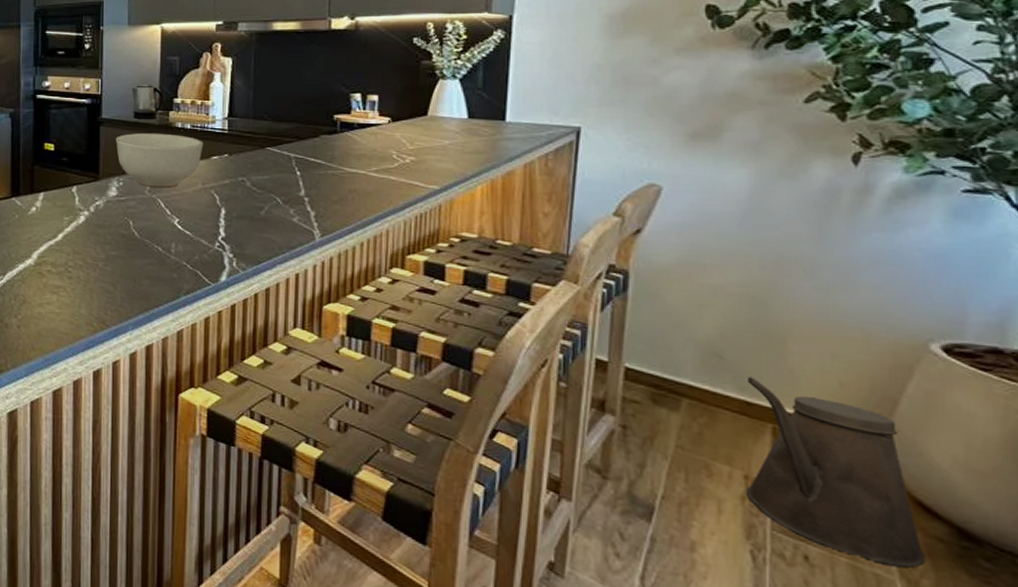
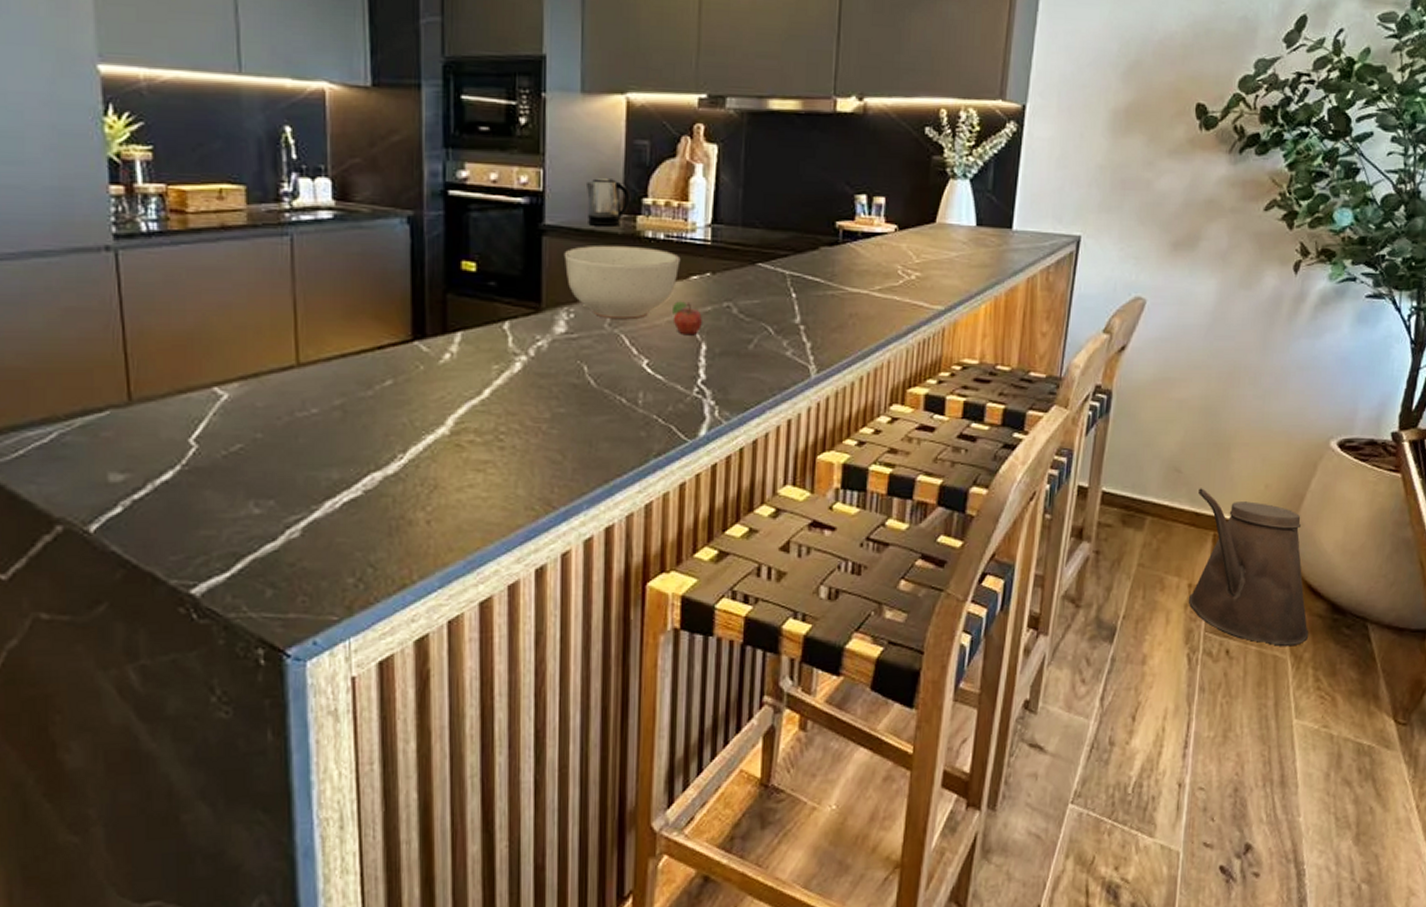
fruit: none [198,175,221,203] -> present [673,301,702,337]

